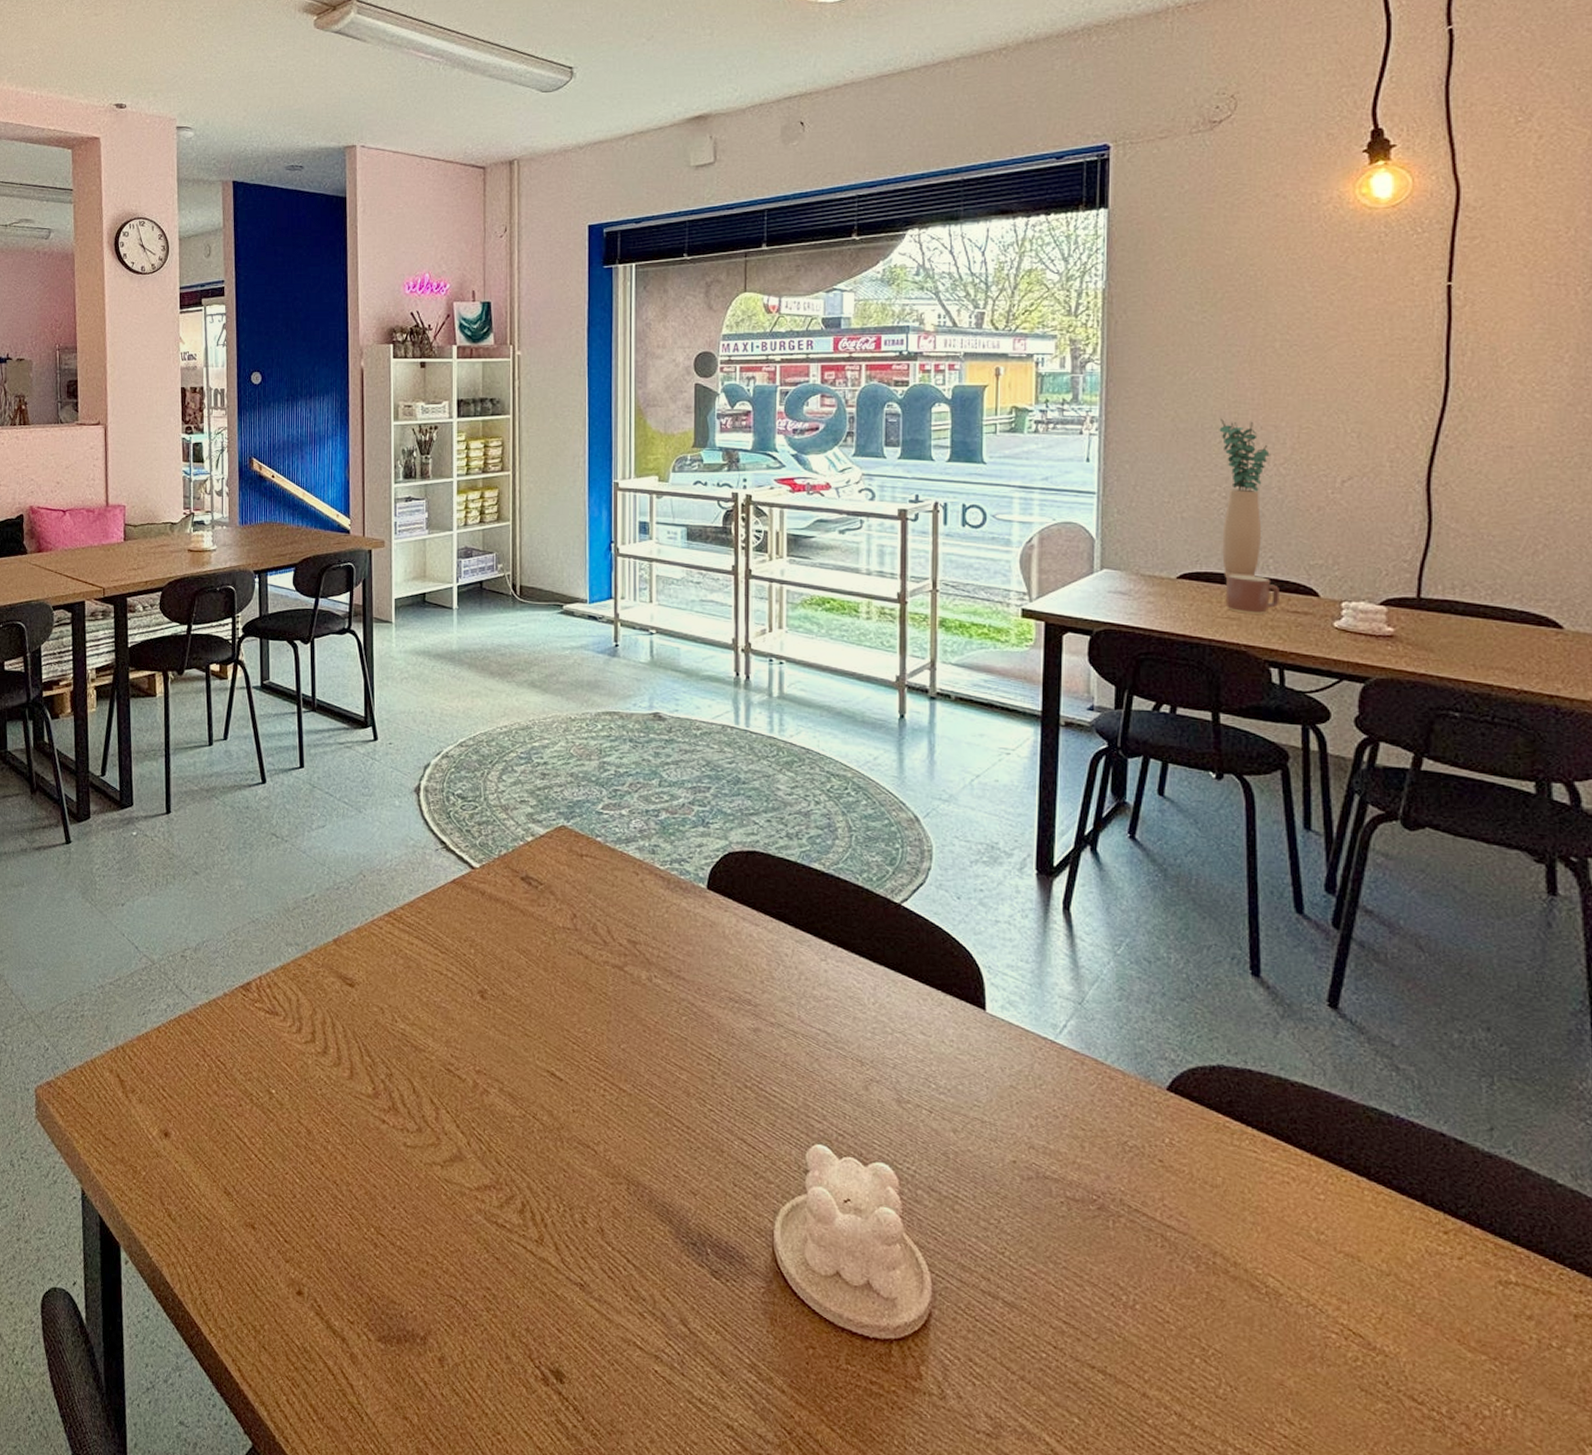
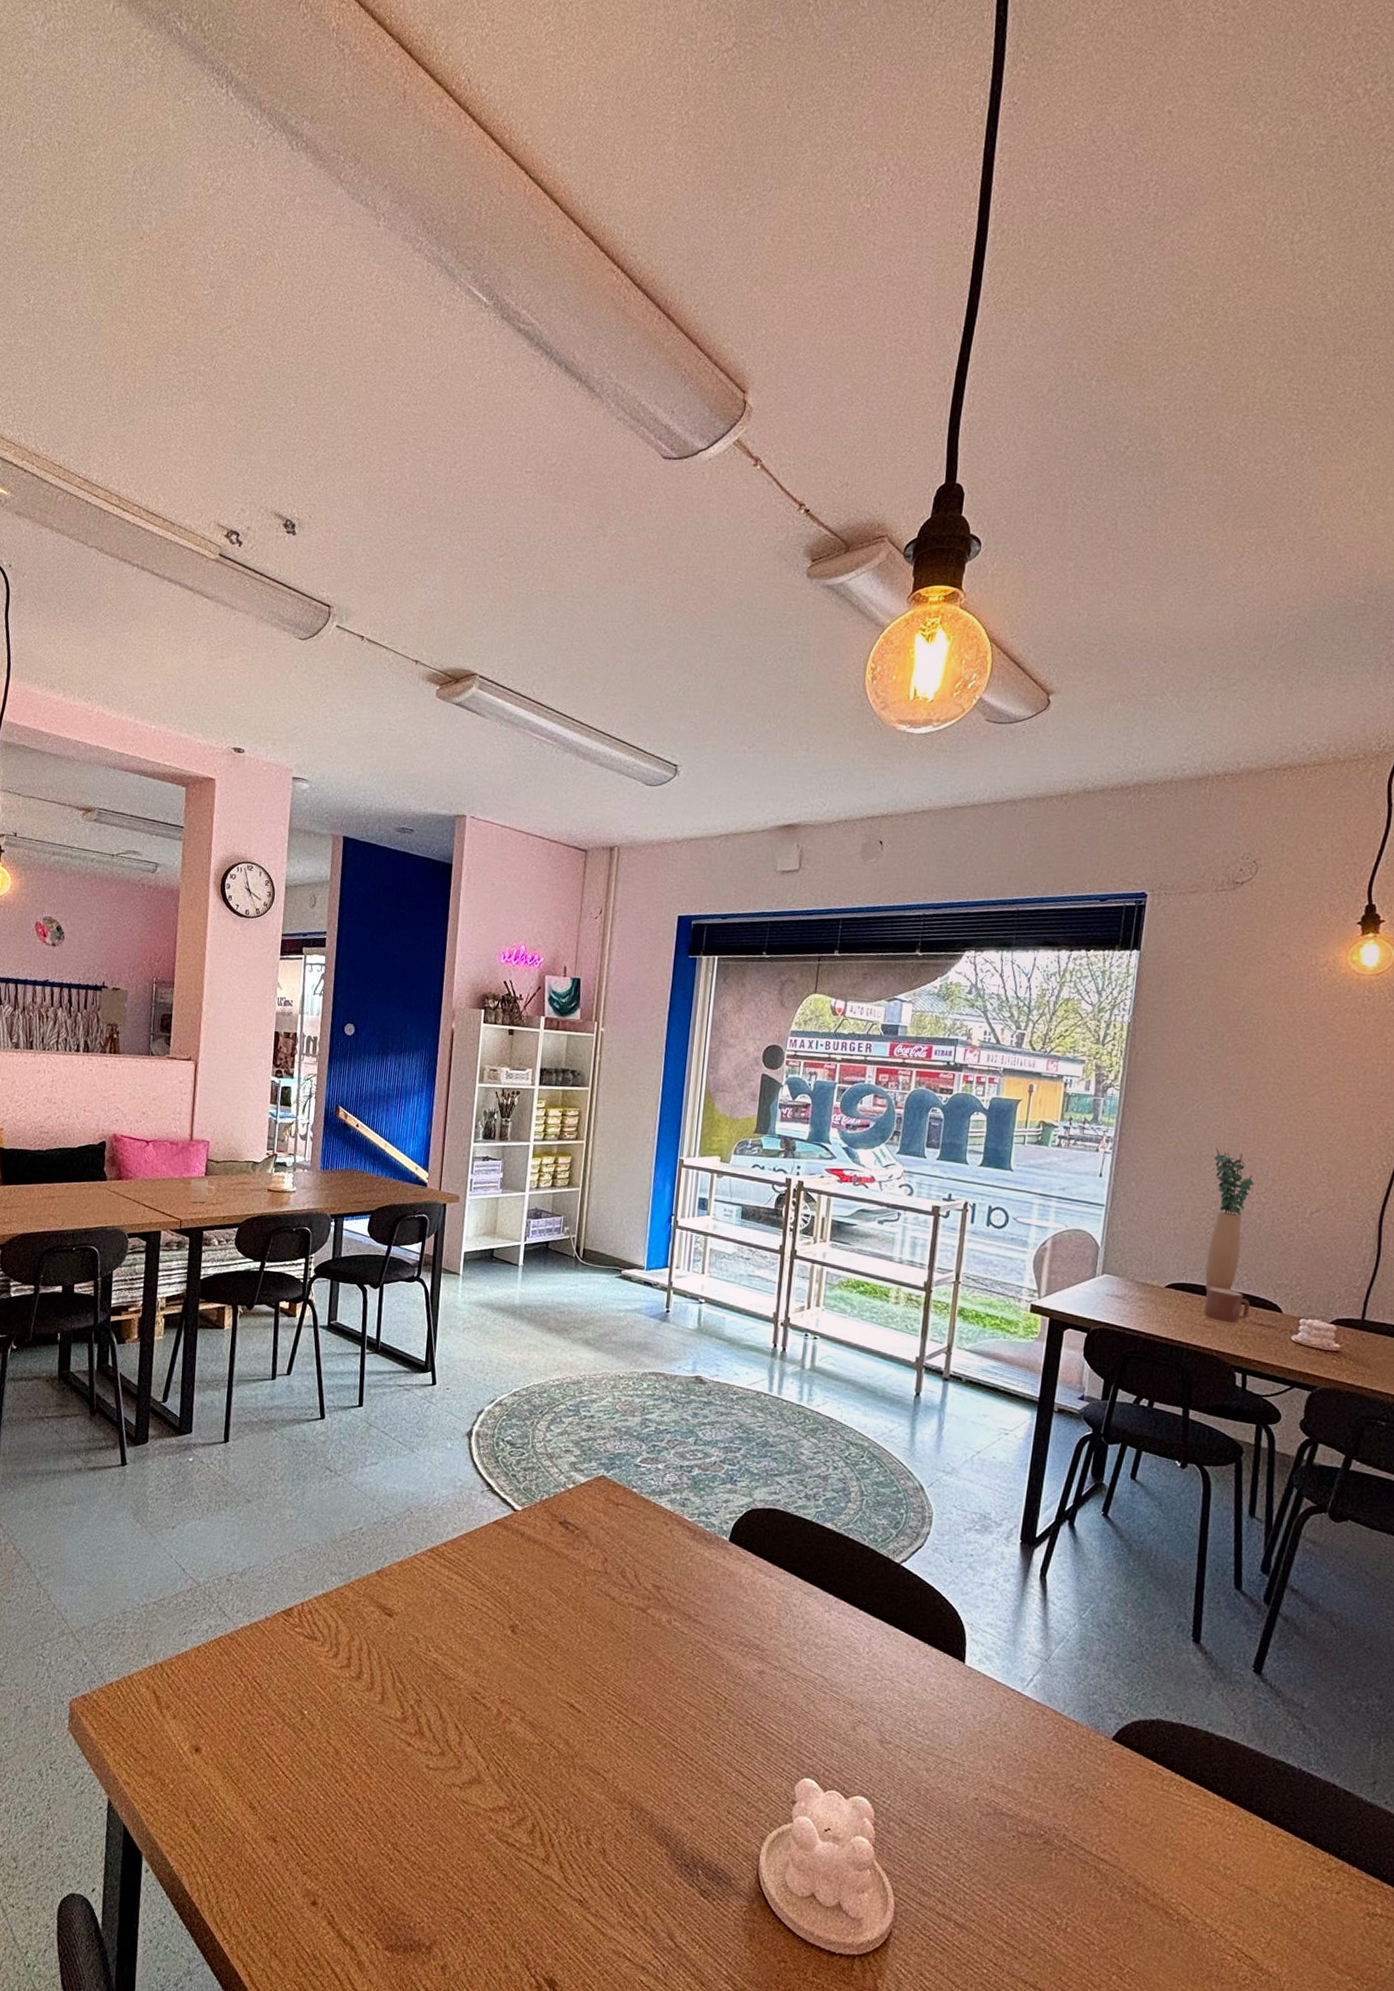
mug: none [110,544,135,570] -> present [189,1178,215,1203]

